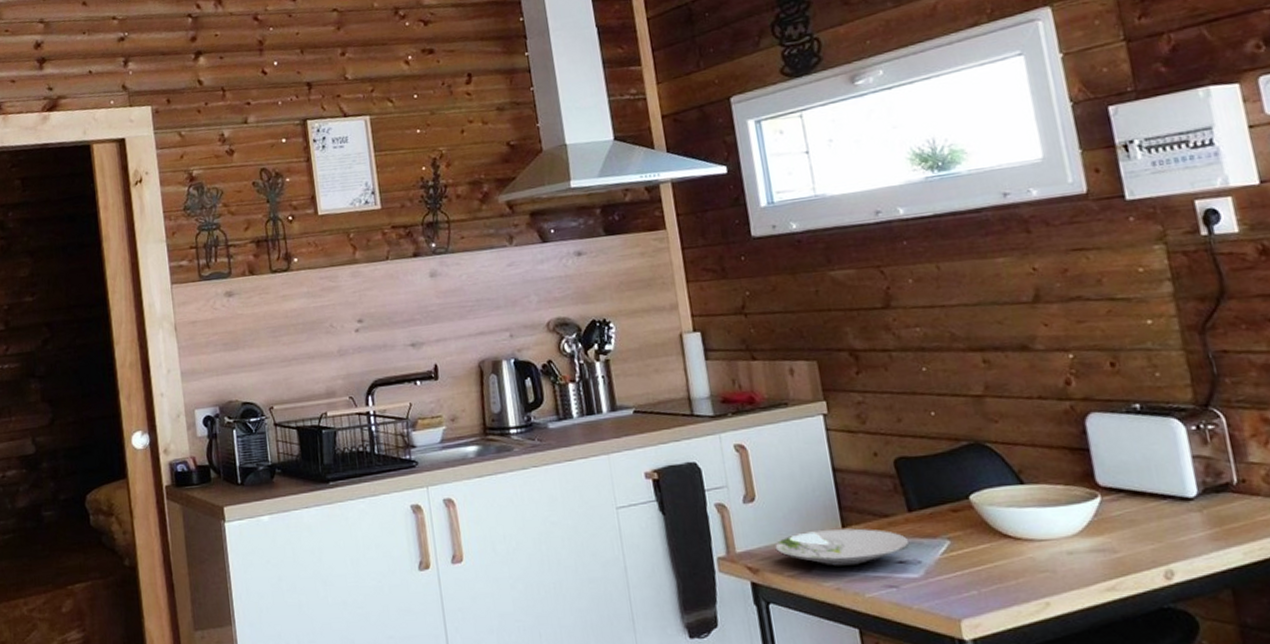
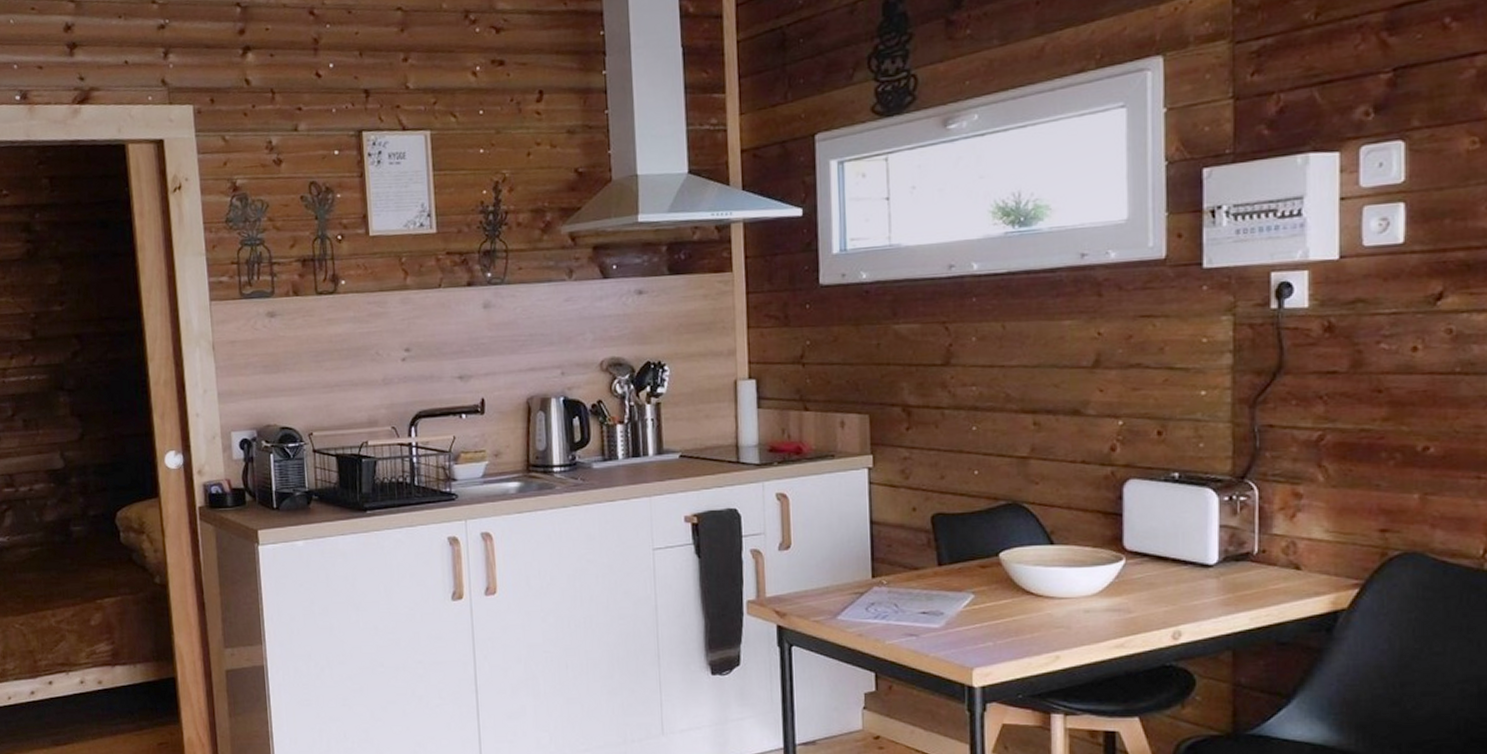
plate: present [775,528,910,567] -> none [804,579,935,615]

